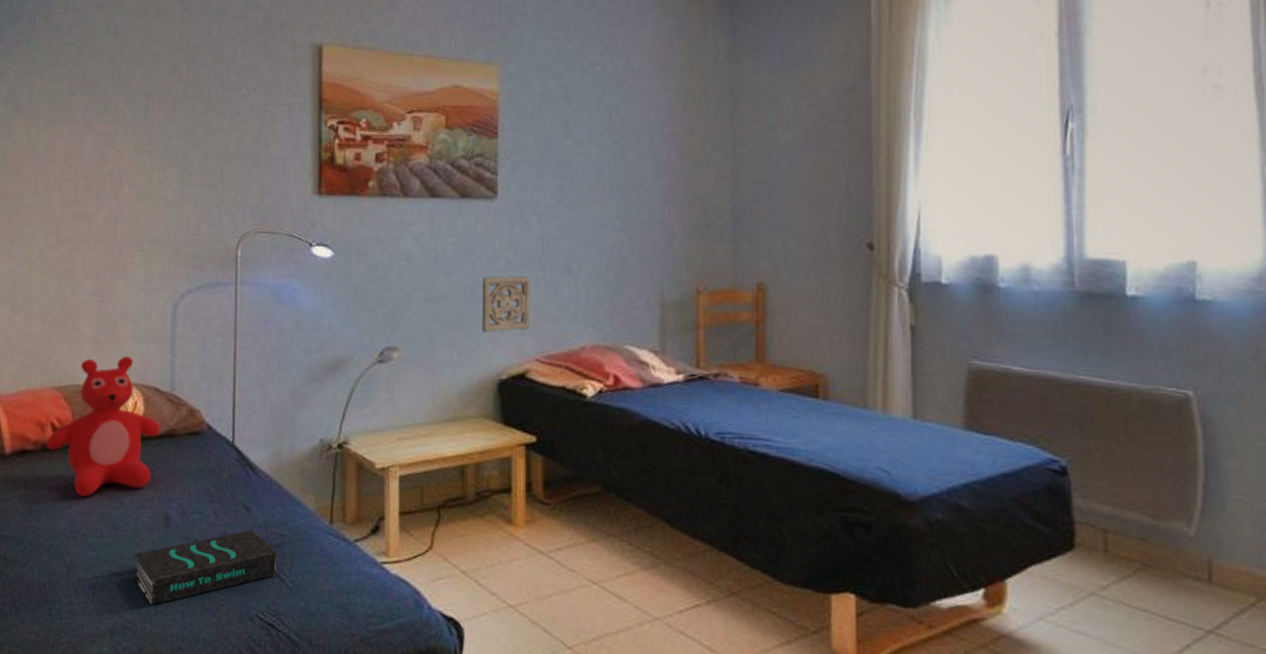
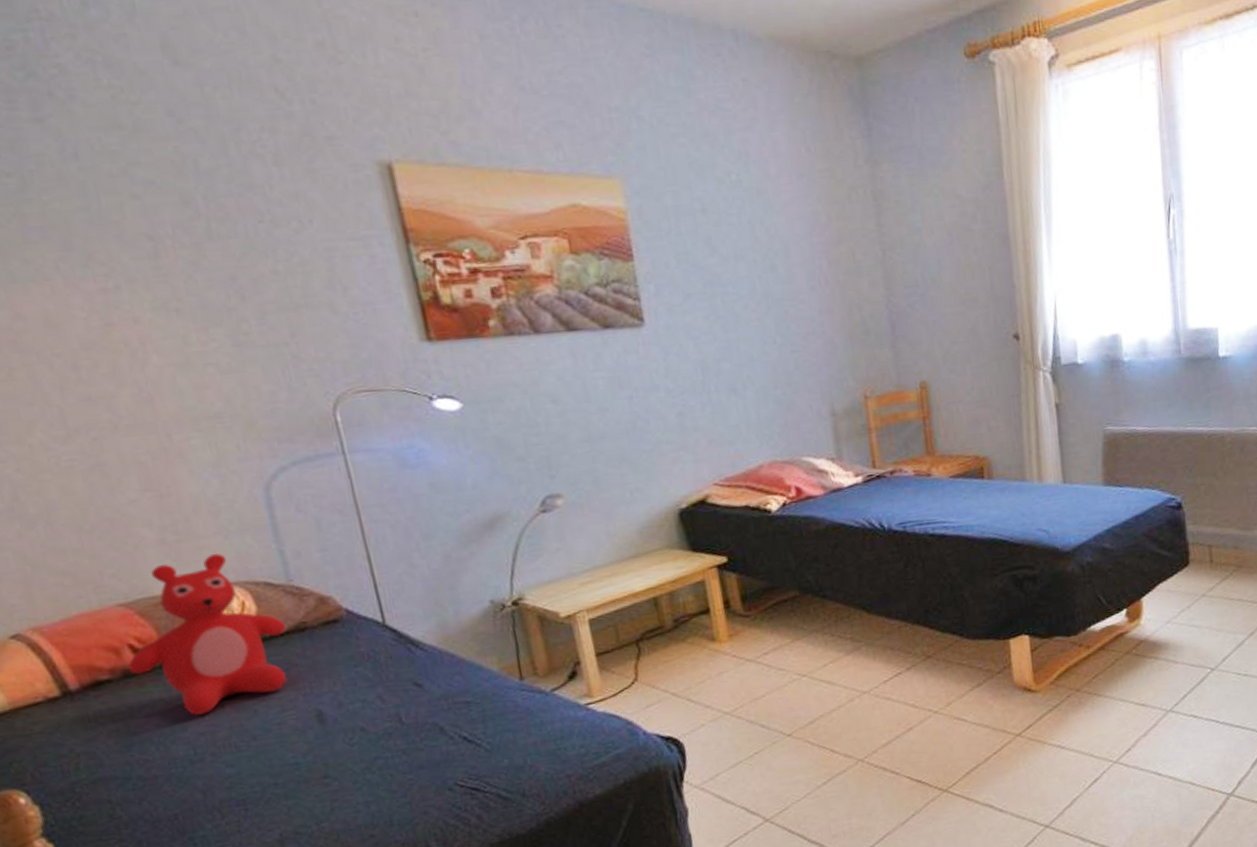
book: present [133,529,276,606] -> none [286,703,468,804]
wall ornament: present [481,276,530,333] -> none [643,403,703,465]

